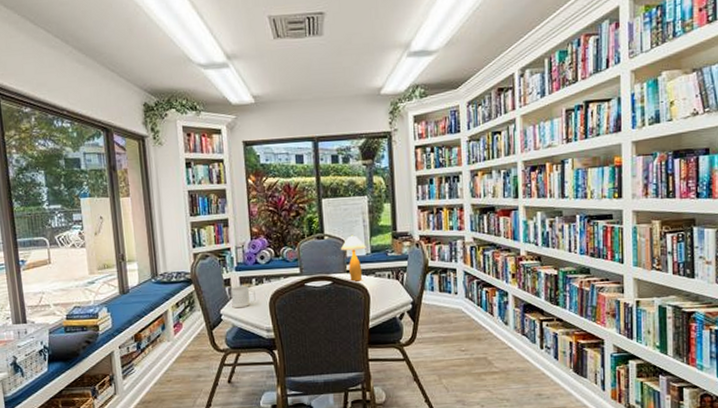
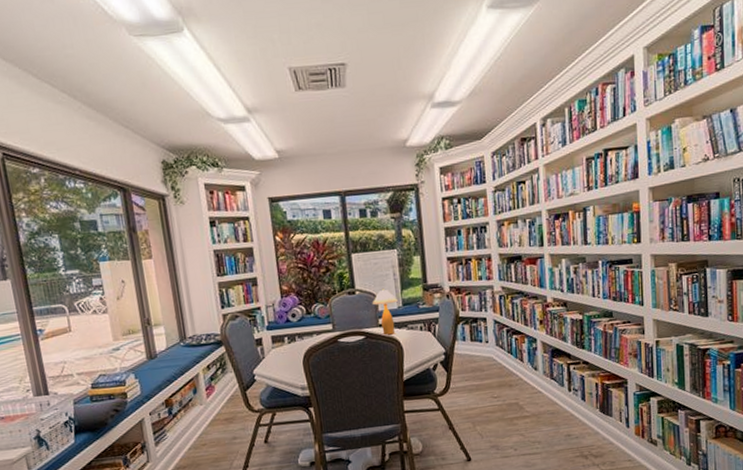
mug: present [230,286,256,309] -> none [262,345,289,368]

